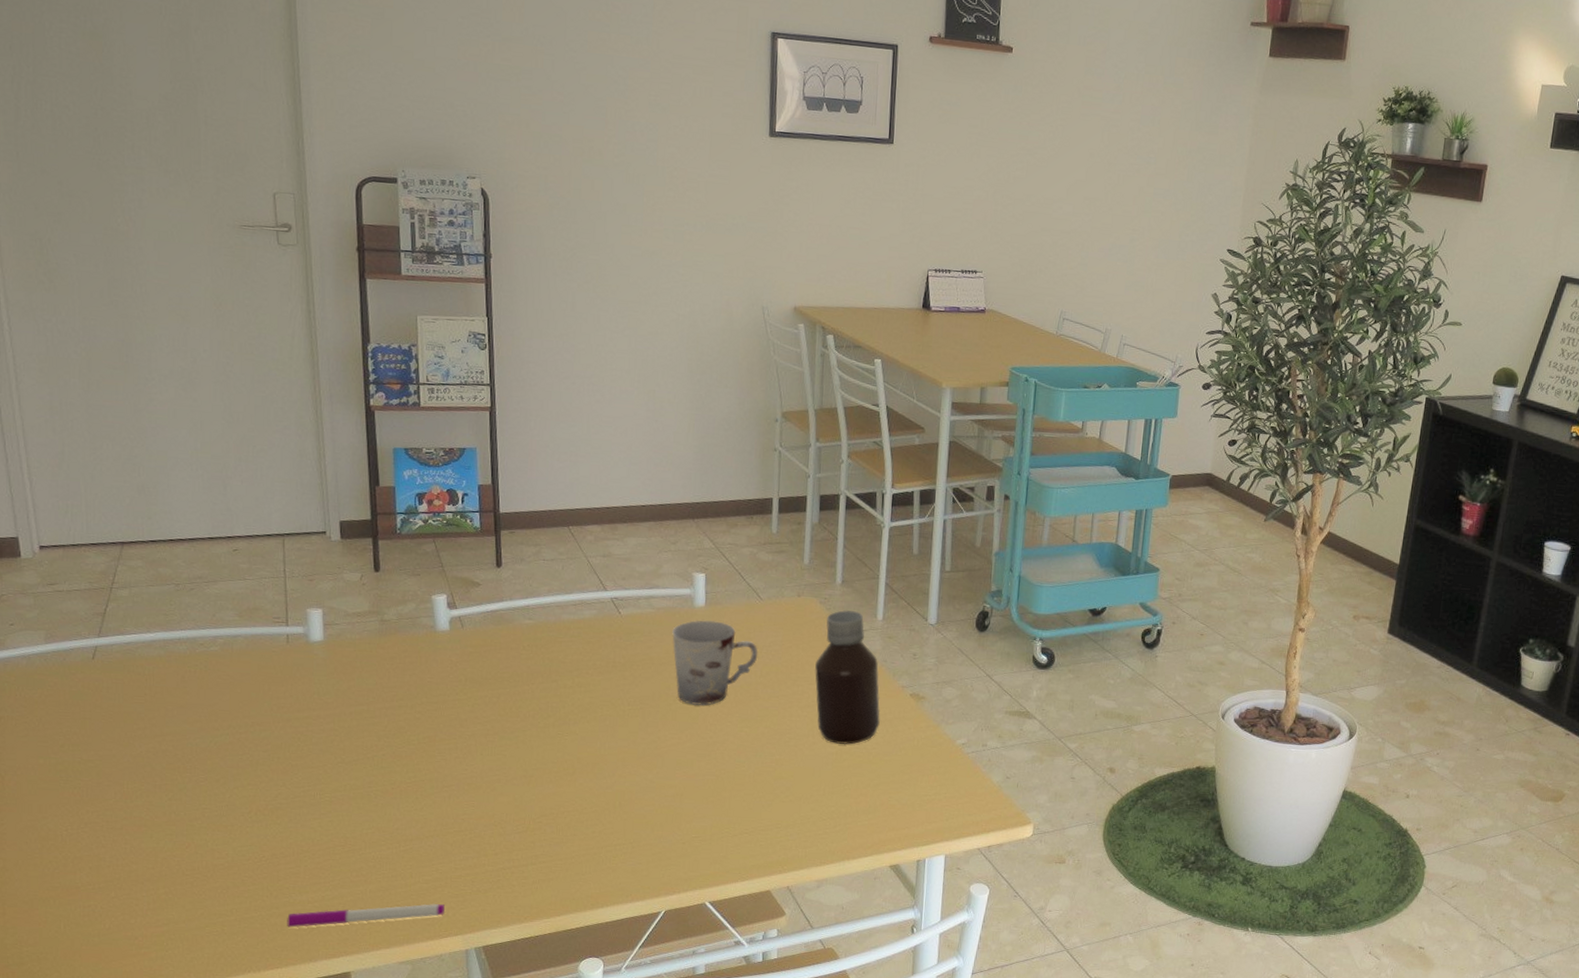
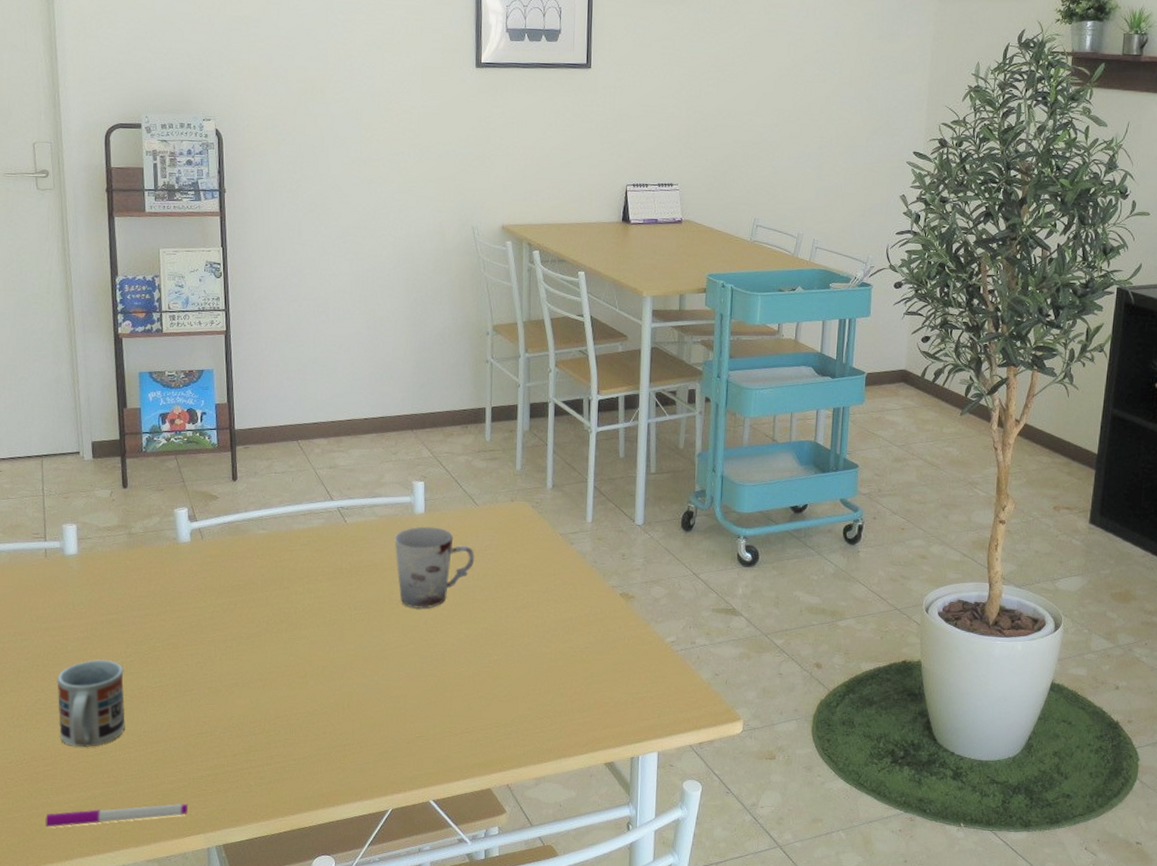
cup: none [300,752,376,844] -> present [57,659,125,747]
bottle: present [815,609,881,745] -> none [529,513,592,644]

